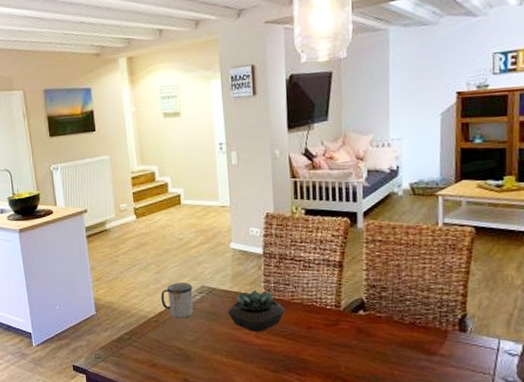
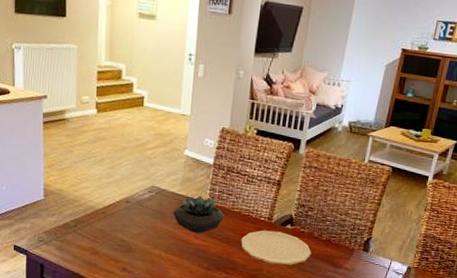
mug: present [161,283,194,319] -> none [111,180,143,214]
plate: none [308,319,395,357] -> present [241,230,311,265]

